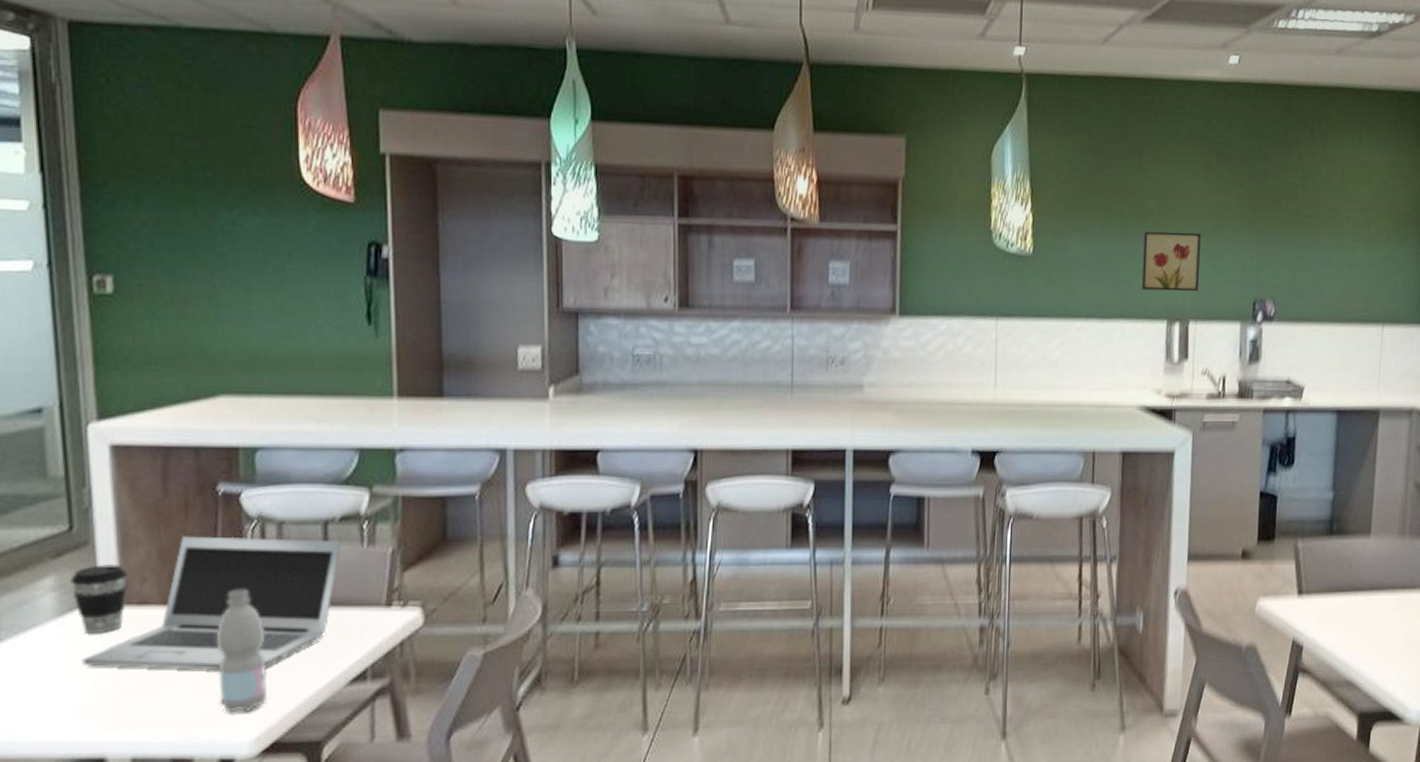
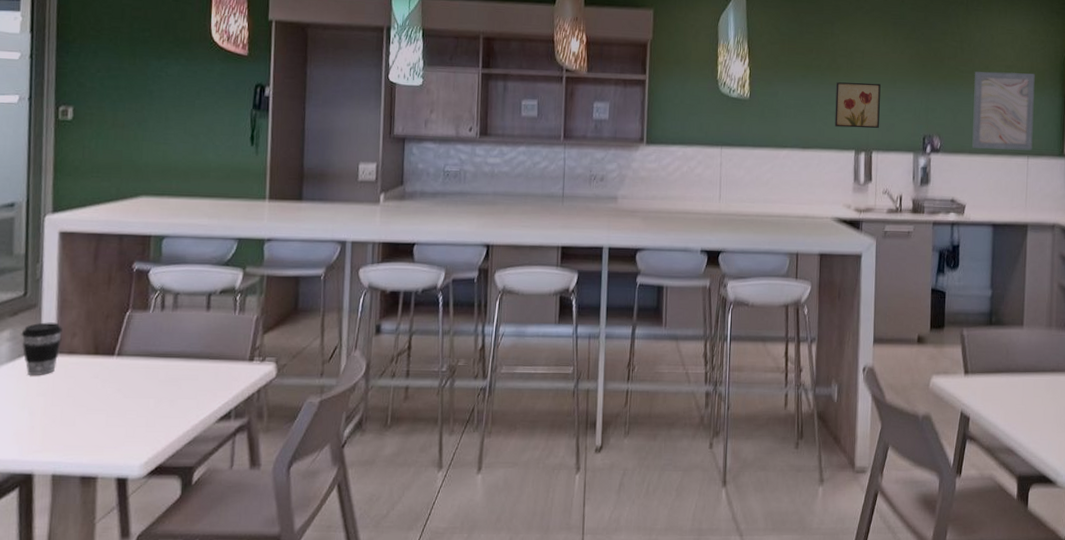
laptop: present [82,536,343,670] -> none [23,302,221,407]
water bottle: present [216,588,268,713] -> none [120,344,159,442]
wall art: none [1314,216,1395,317] -> present [972,71,1035,151]

